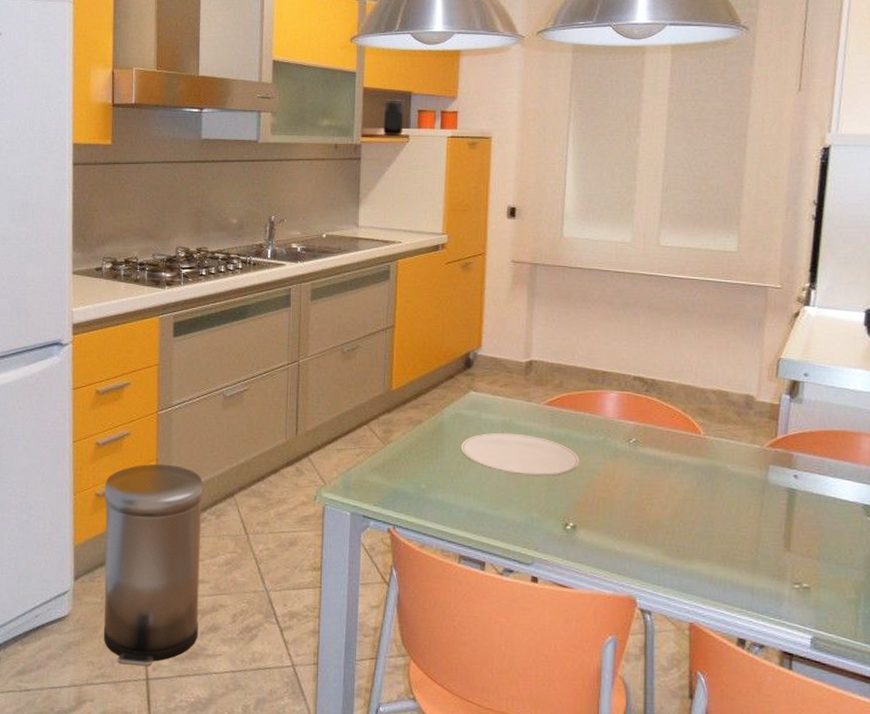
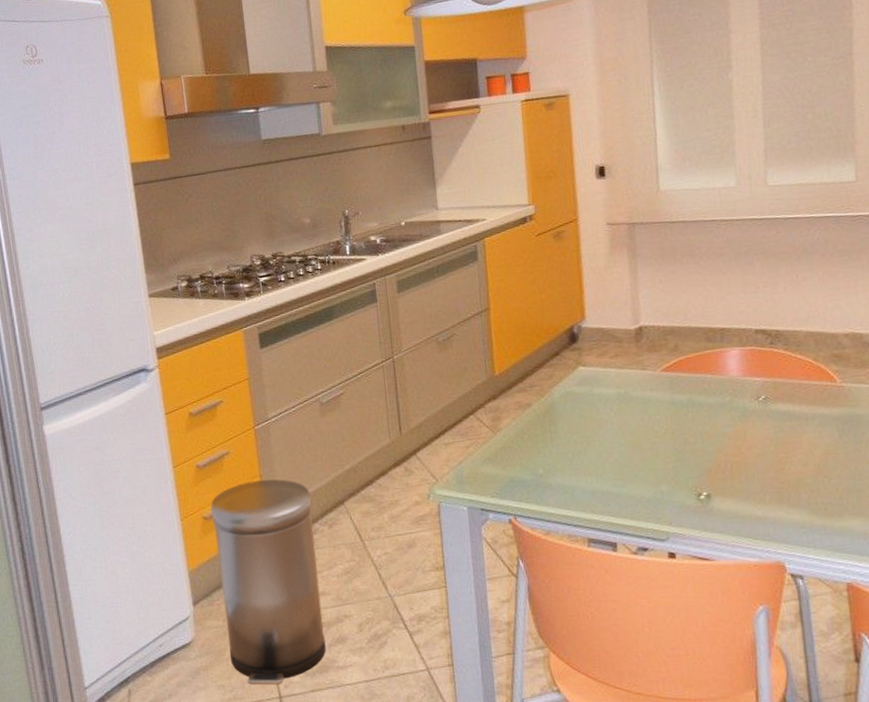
jar: present [381,100,407,136] -> none [445,68,474,108]
plate: present [461,432,580,477] -> none [575,405,707,449]

